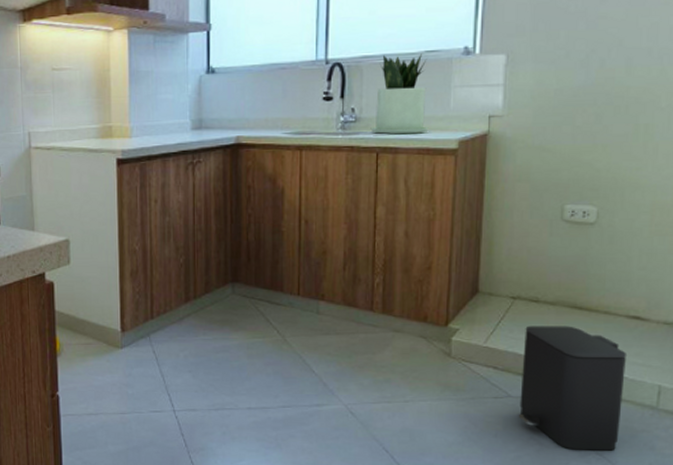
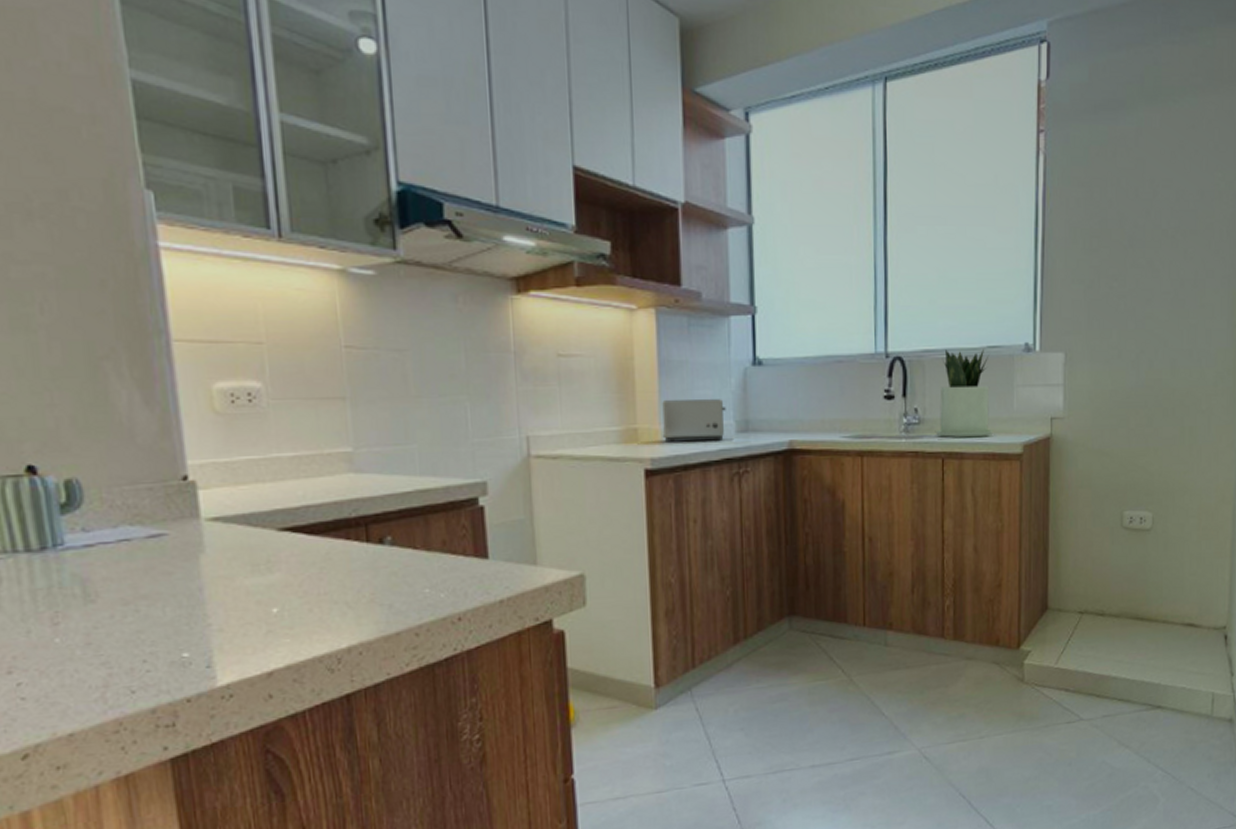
toaster: none [131,101,183,137] -> present [662,398,726,442]
pedal bin: present [518,326,628,451] -> none [1090,638,1185,770]

